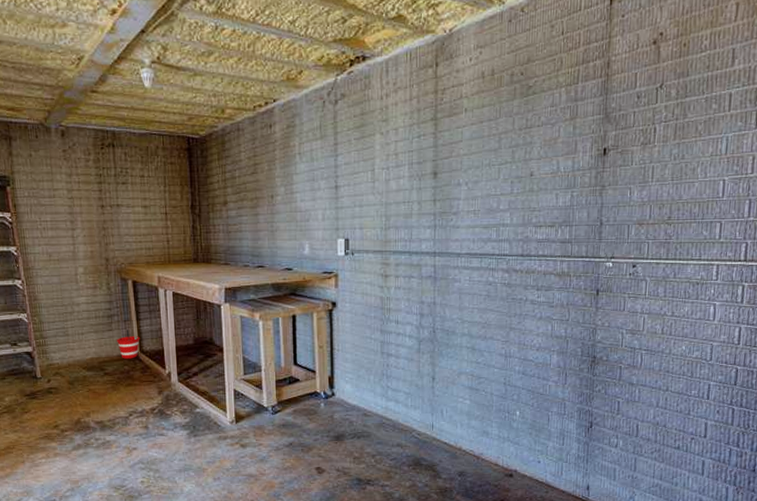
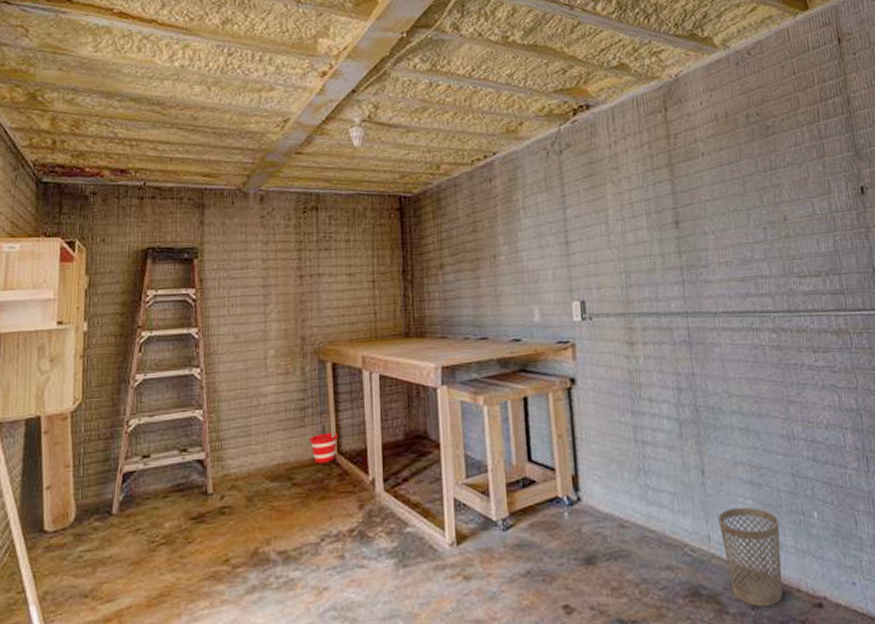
wastebasket: none [441,405,489,475] -> present [718,507,783,608]

